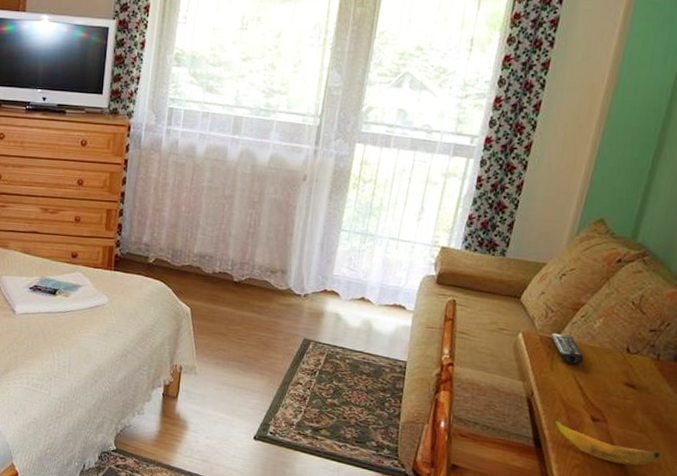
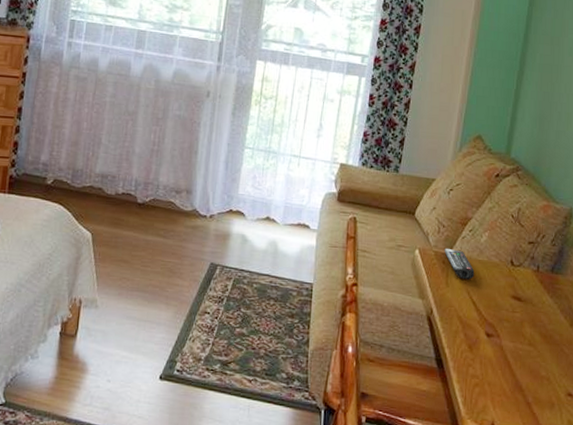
banana: present [553,419,661,466] -> none [452,336,549,381]

